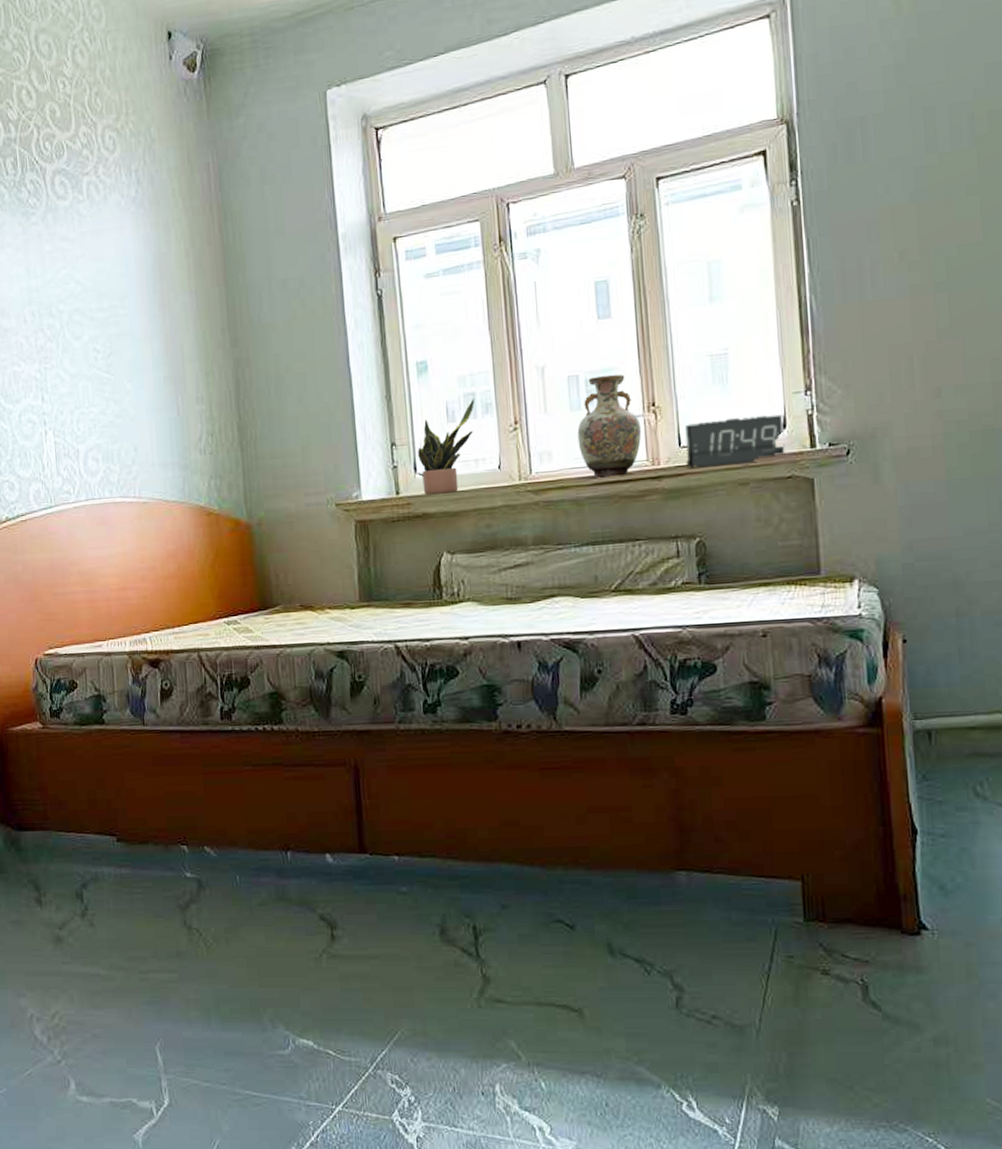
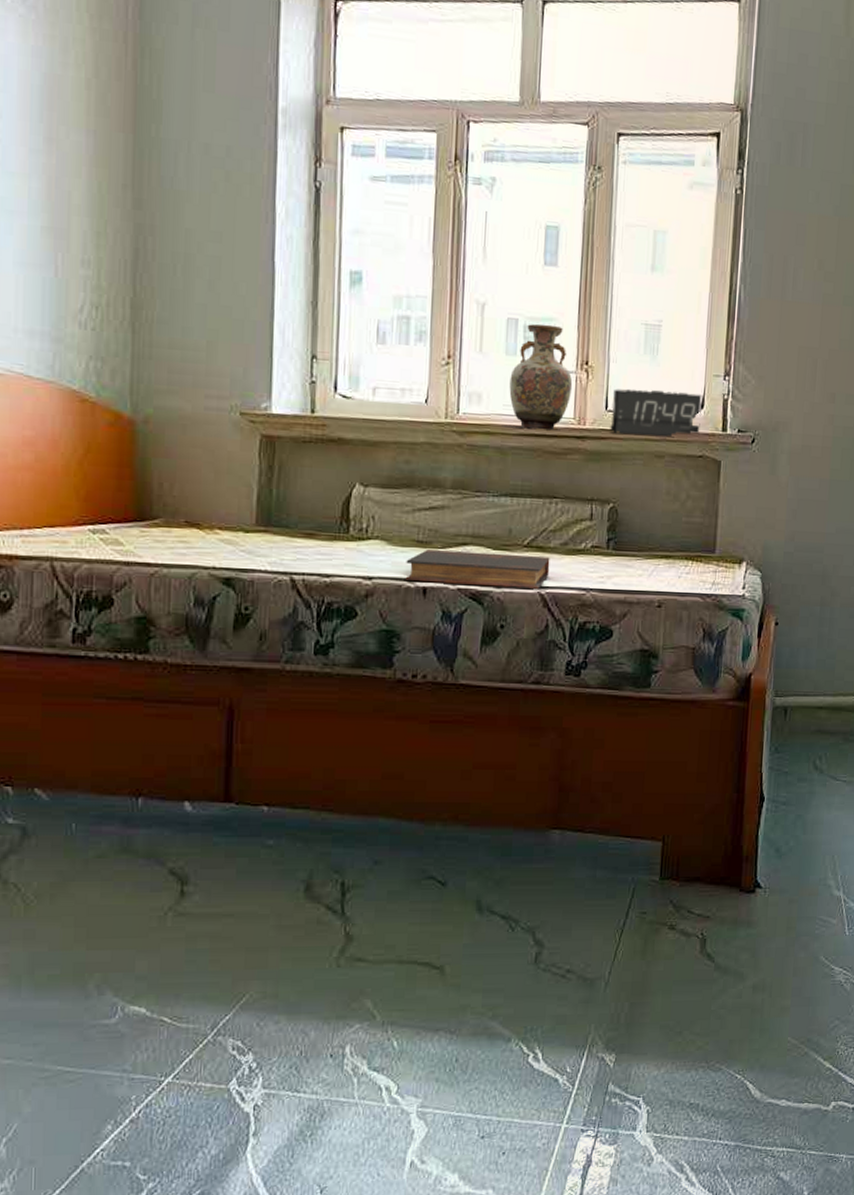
potted plant: present [418,399,475,495] -> none [340,323,408,421]
book: none [498,599,642,637] -> present [405,550,550,589]

